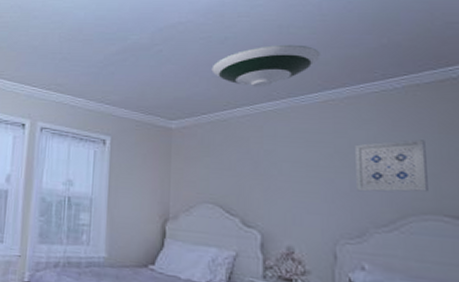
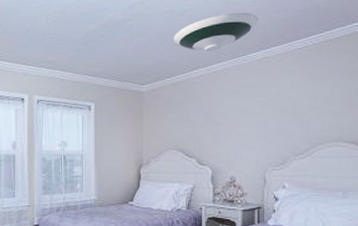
wall art: present [355,139,428,192] -> none [282,84,333,130]

